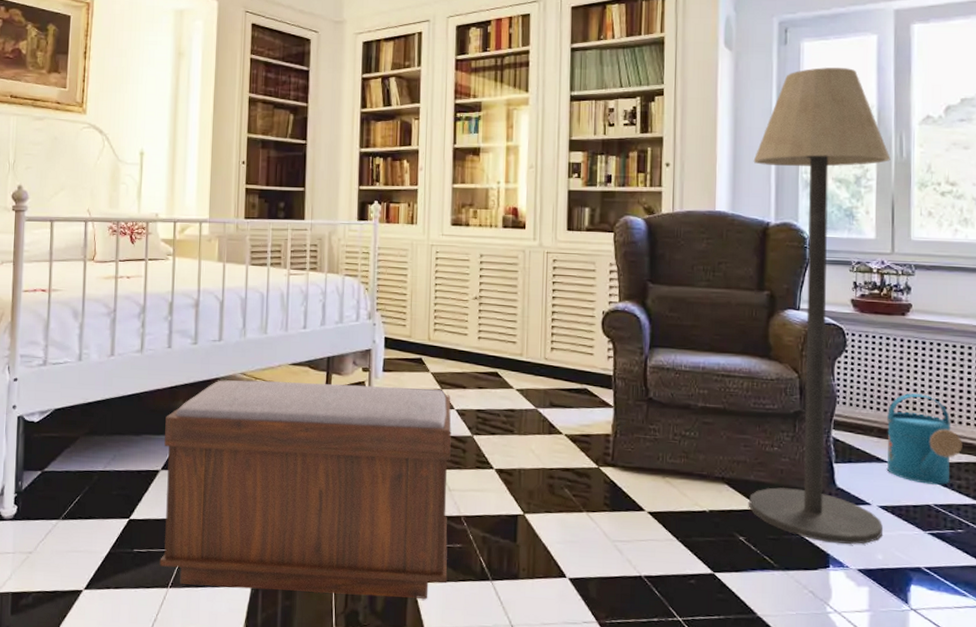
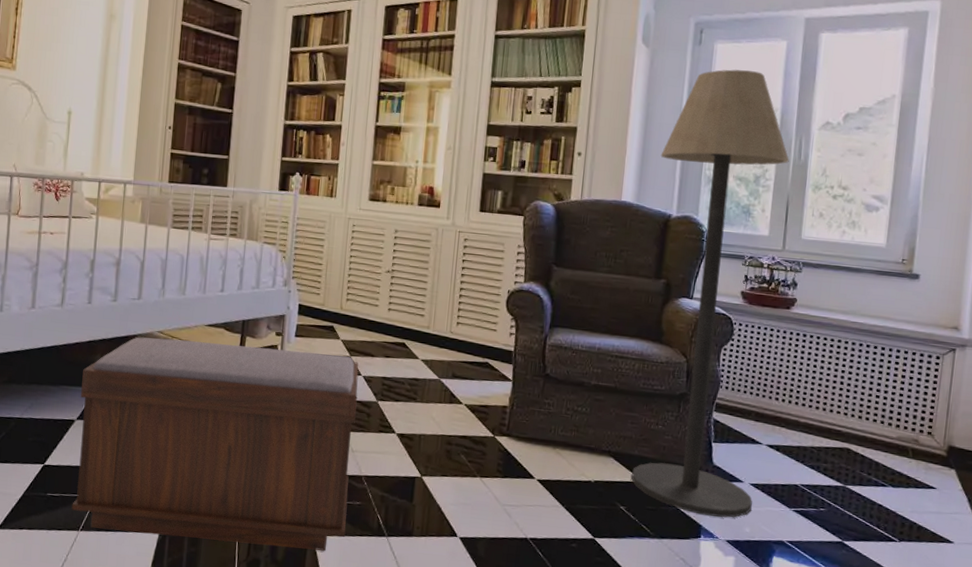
watering can: present [886,393,962,485] -> none [760,381,832,467]

